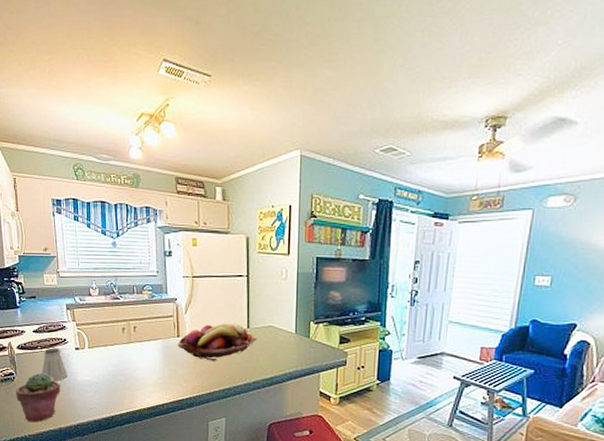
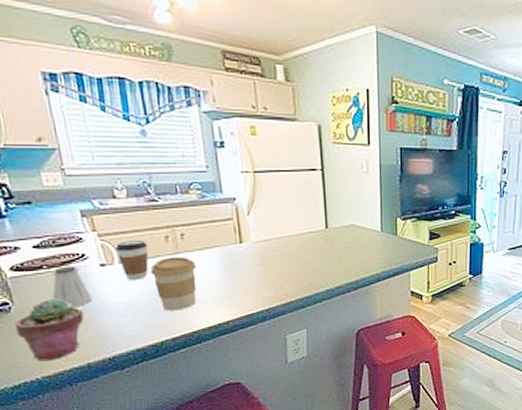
coffee cup: none [87,330,110,363] -> present [116,241,149,280]
coffee cup: none [110,345,143,391] -> present [150,257,197,311]
fruit basket: present [178,323,257,361] -> none [241,224,338,268]

